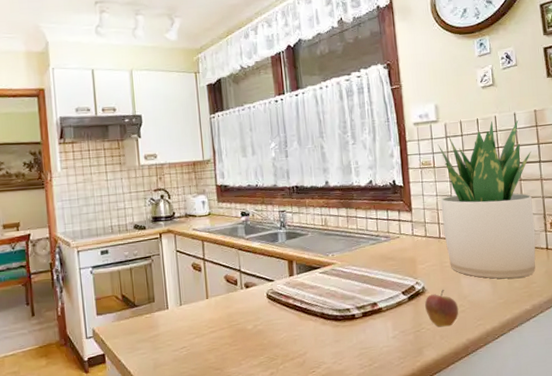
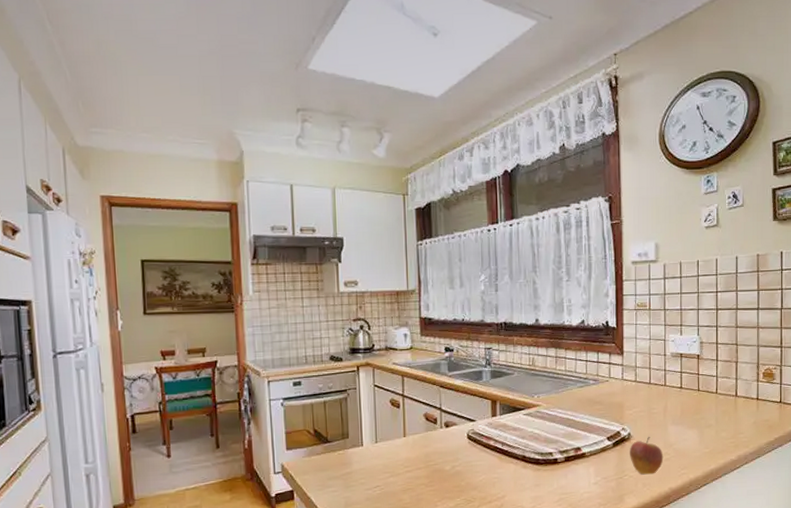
planter: present [437,120,536,279] -> none [654,264,751,428]

